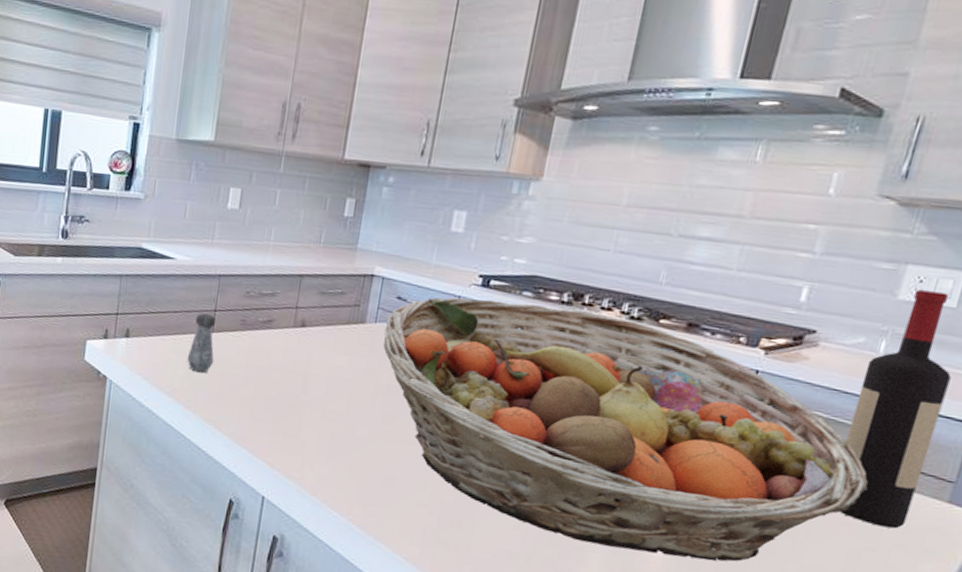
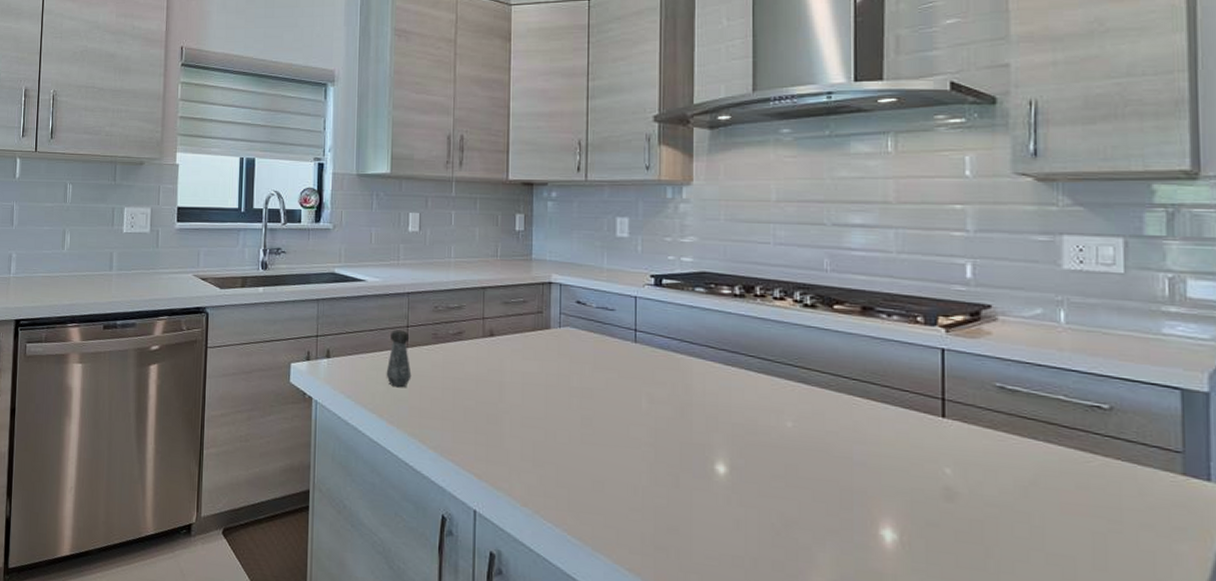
fruit basket: present [383,297,869,562] -> none [570,297,1092,554]
wine bottle: present [839,290,951,529] -> none [1052,259,1144,507]

